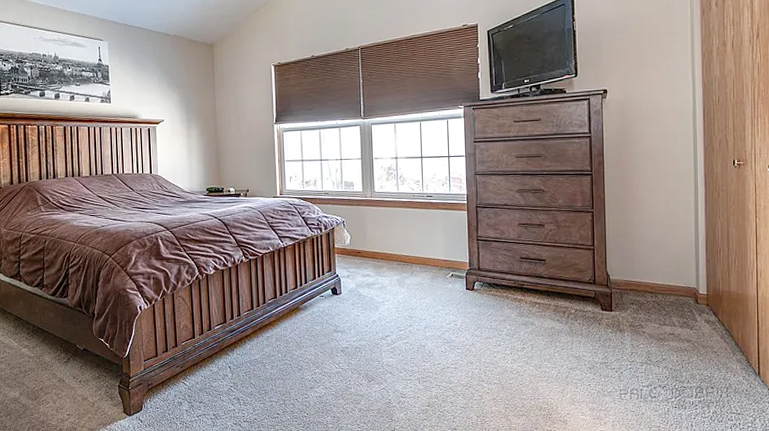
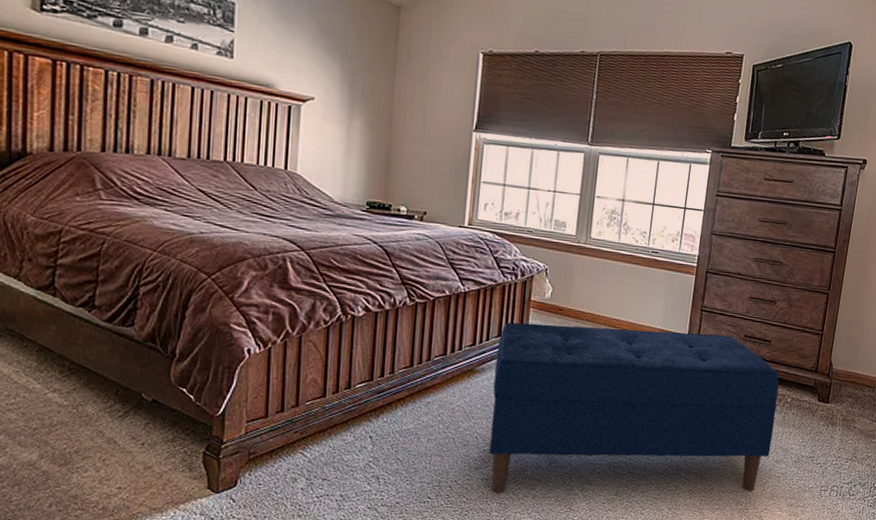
bench: none [314,259,563,408] -> present [489,322,779,493]

